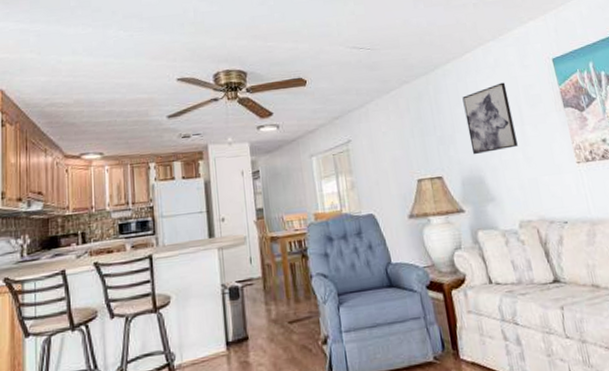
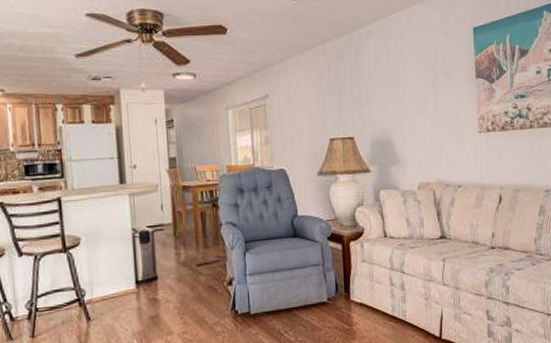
wall art: present [462,82,518,155] -> none [382,48,428,119]

